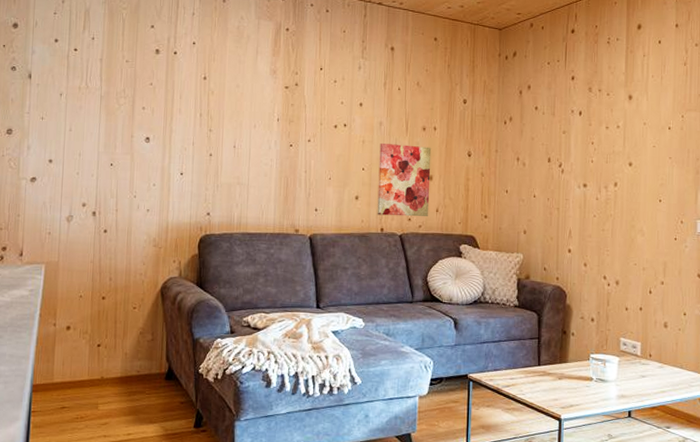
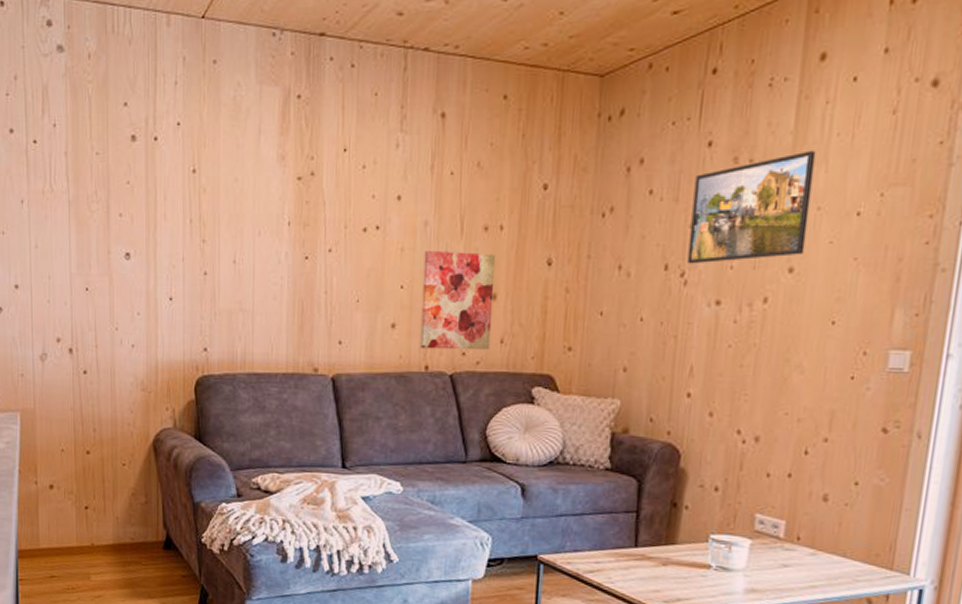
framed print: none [563,86,640,159] -> present [687,150,816,264]

